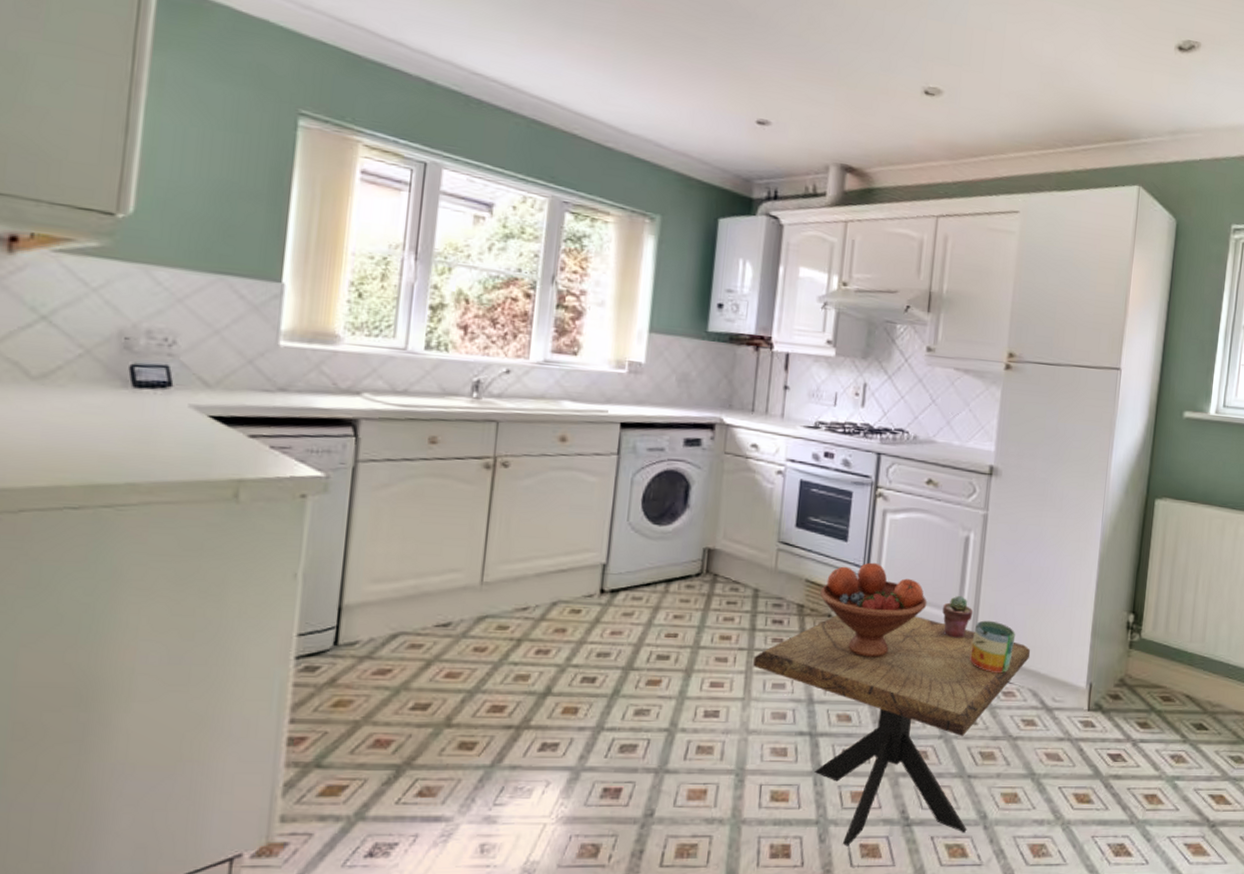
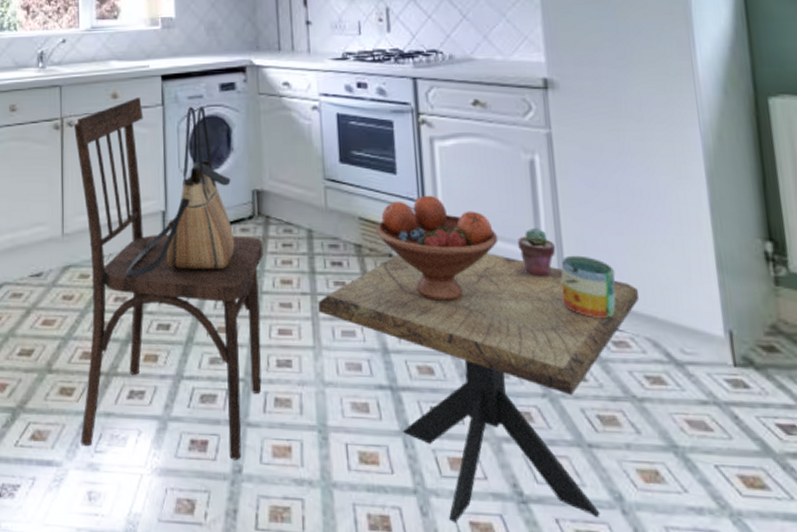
dining chair: none [477,442,707,805] -> present [73,96,264,460]
tote bag: none [552,458,683,629] -> present [125,106,235,276]

